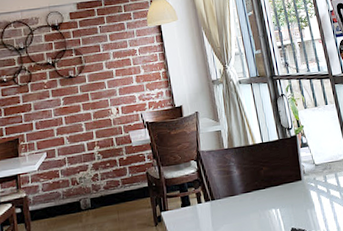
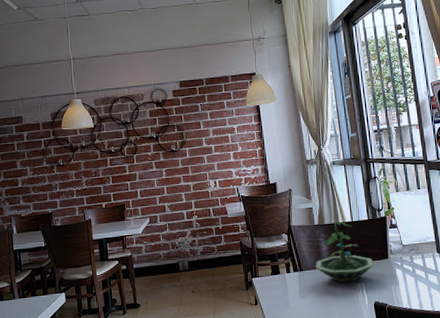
terrarium: none [227,143,288,210] -> present [315,221,374,283]

